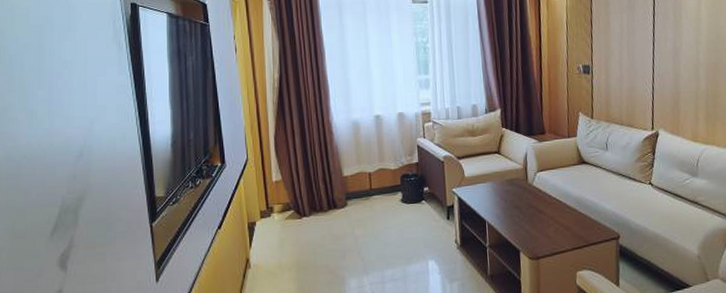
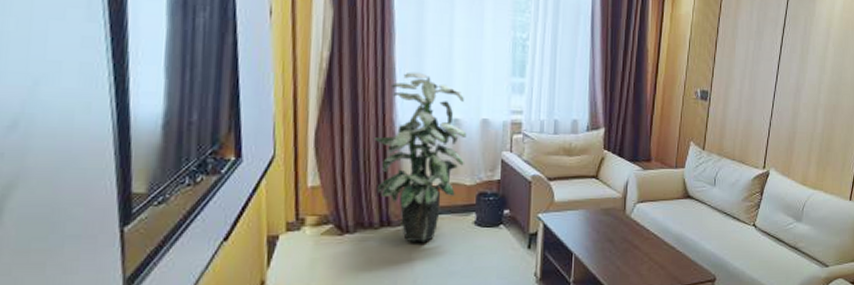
indoor plant: none [316,81,388,220] -> present [373,72,467,243]

